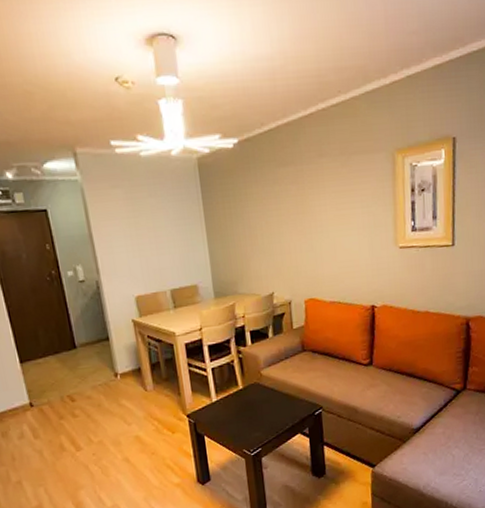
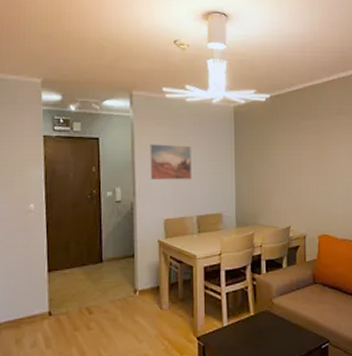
wall art: none [106,210,159,253] -> present [150,144,191,180]

